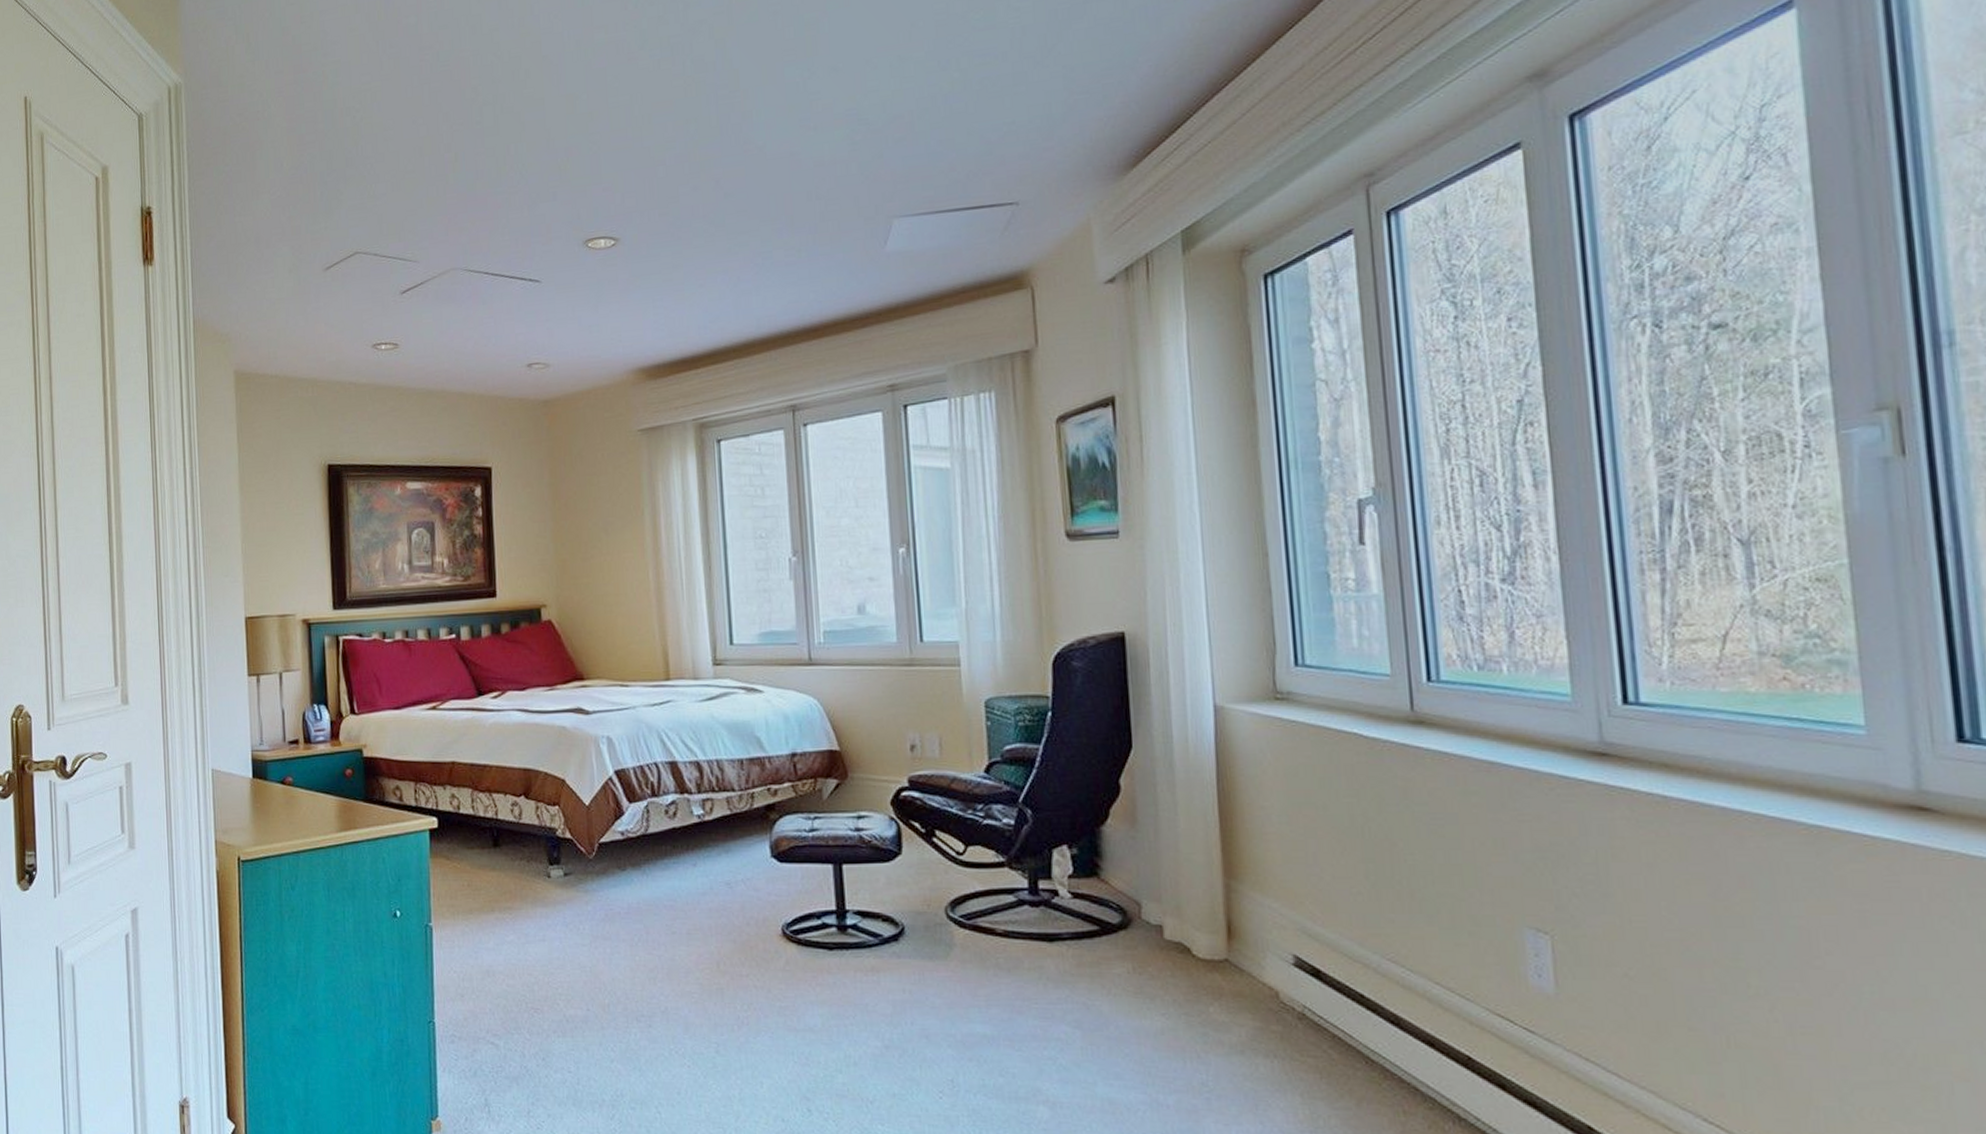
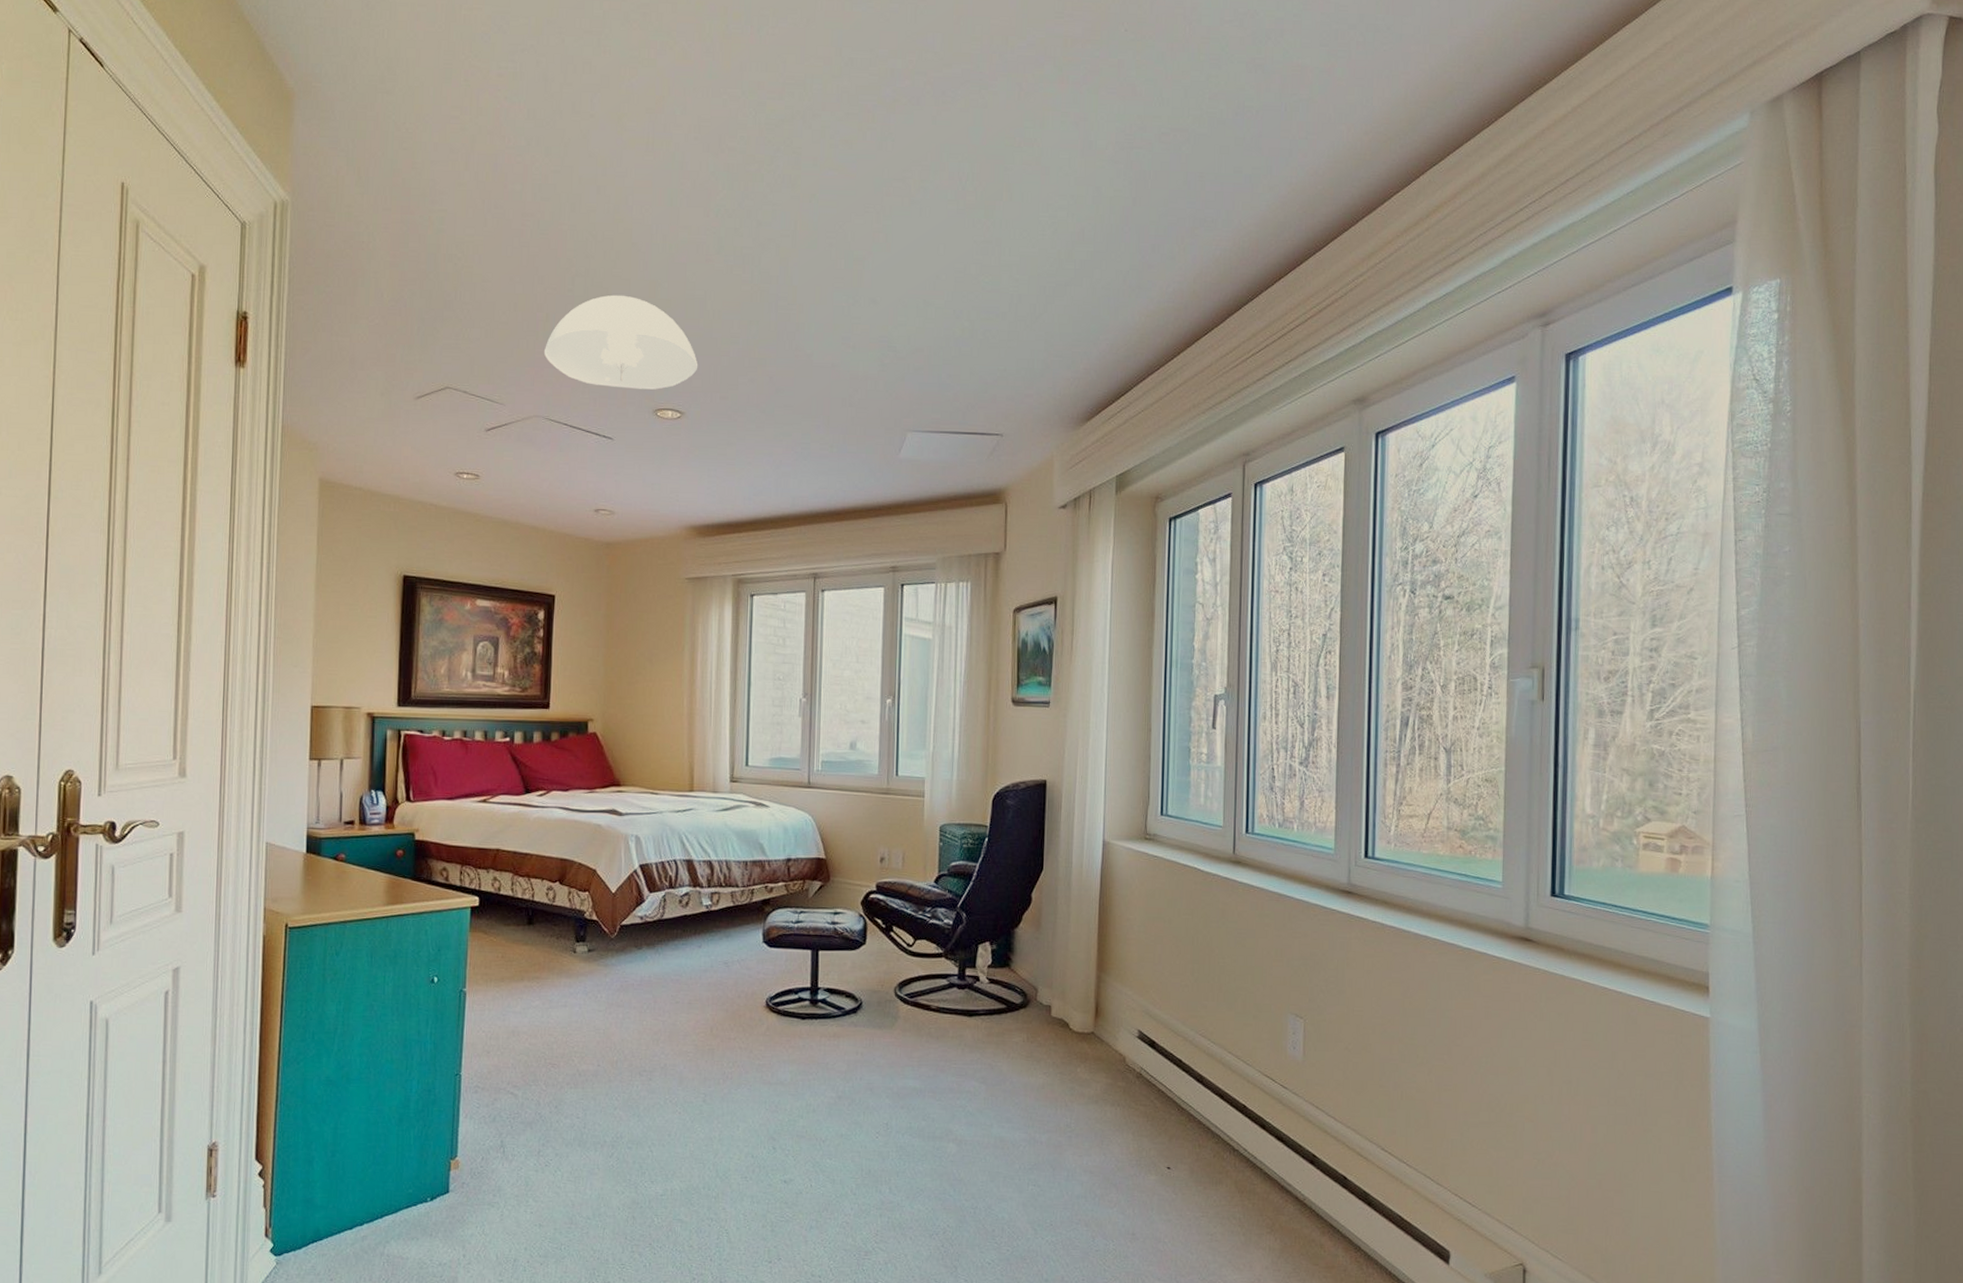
ceiling light: none [455,116,631,224] -> present [543,294,698,390]

